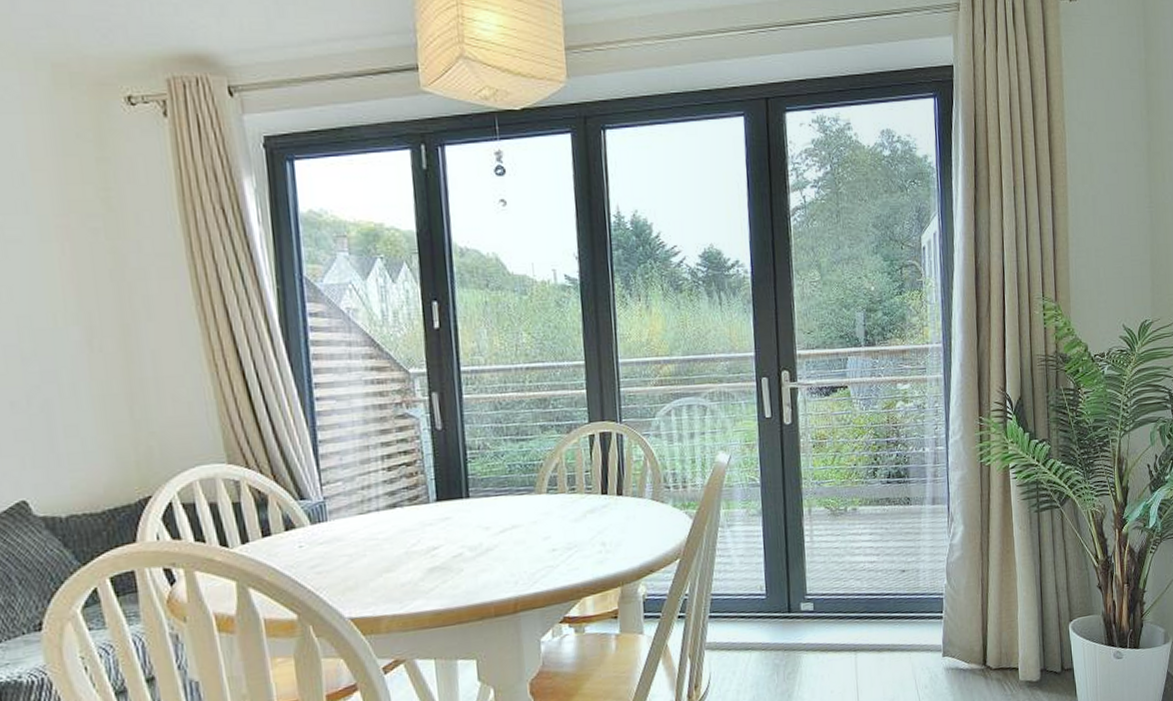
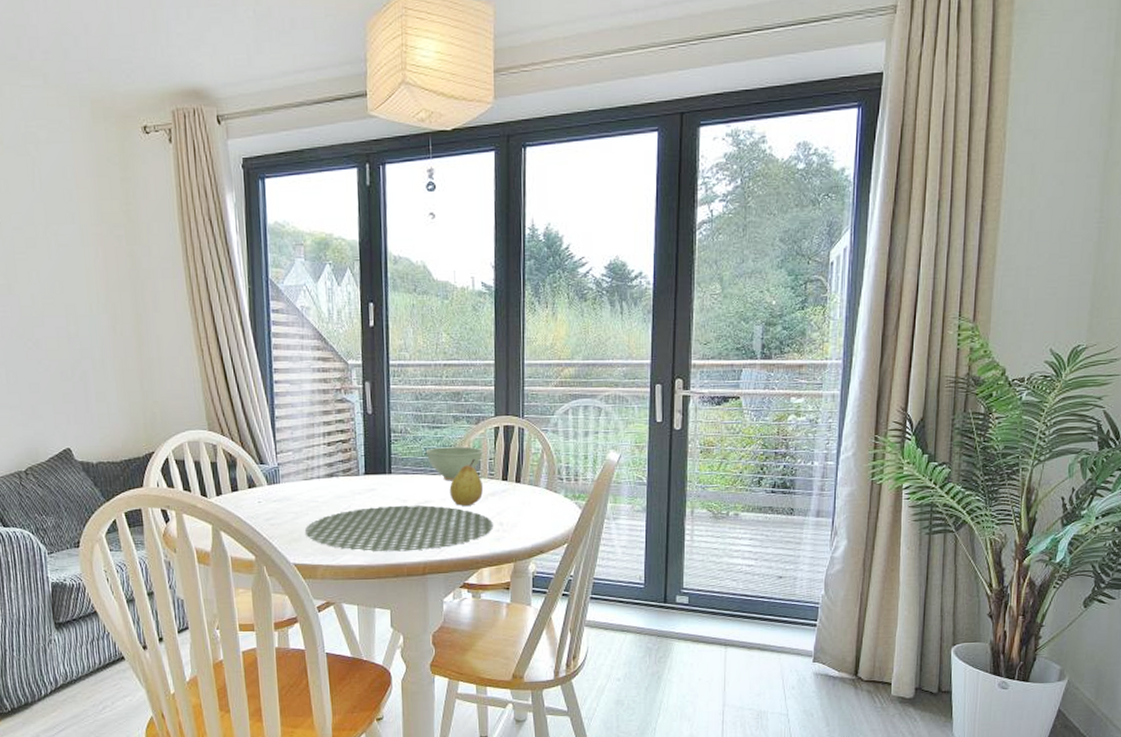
place mat: none [363,530,594,593] -> present [305,505,493,552]
bowl: none [509,459,577,501] -> present [425,446,483,481]
fruit: none [540,472,580,528] -> present [449,458,483,506]

